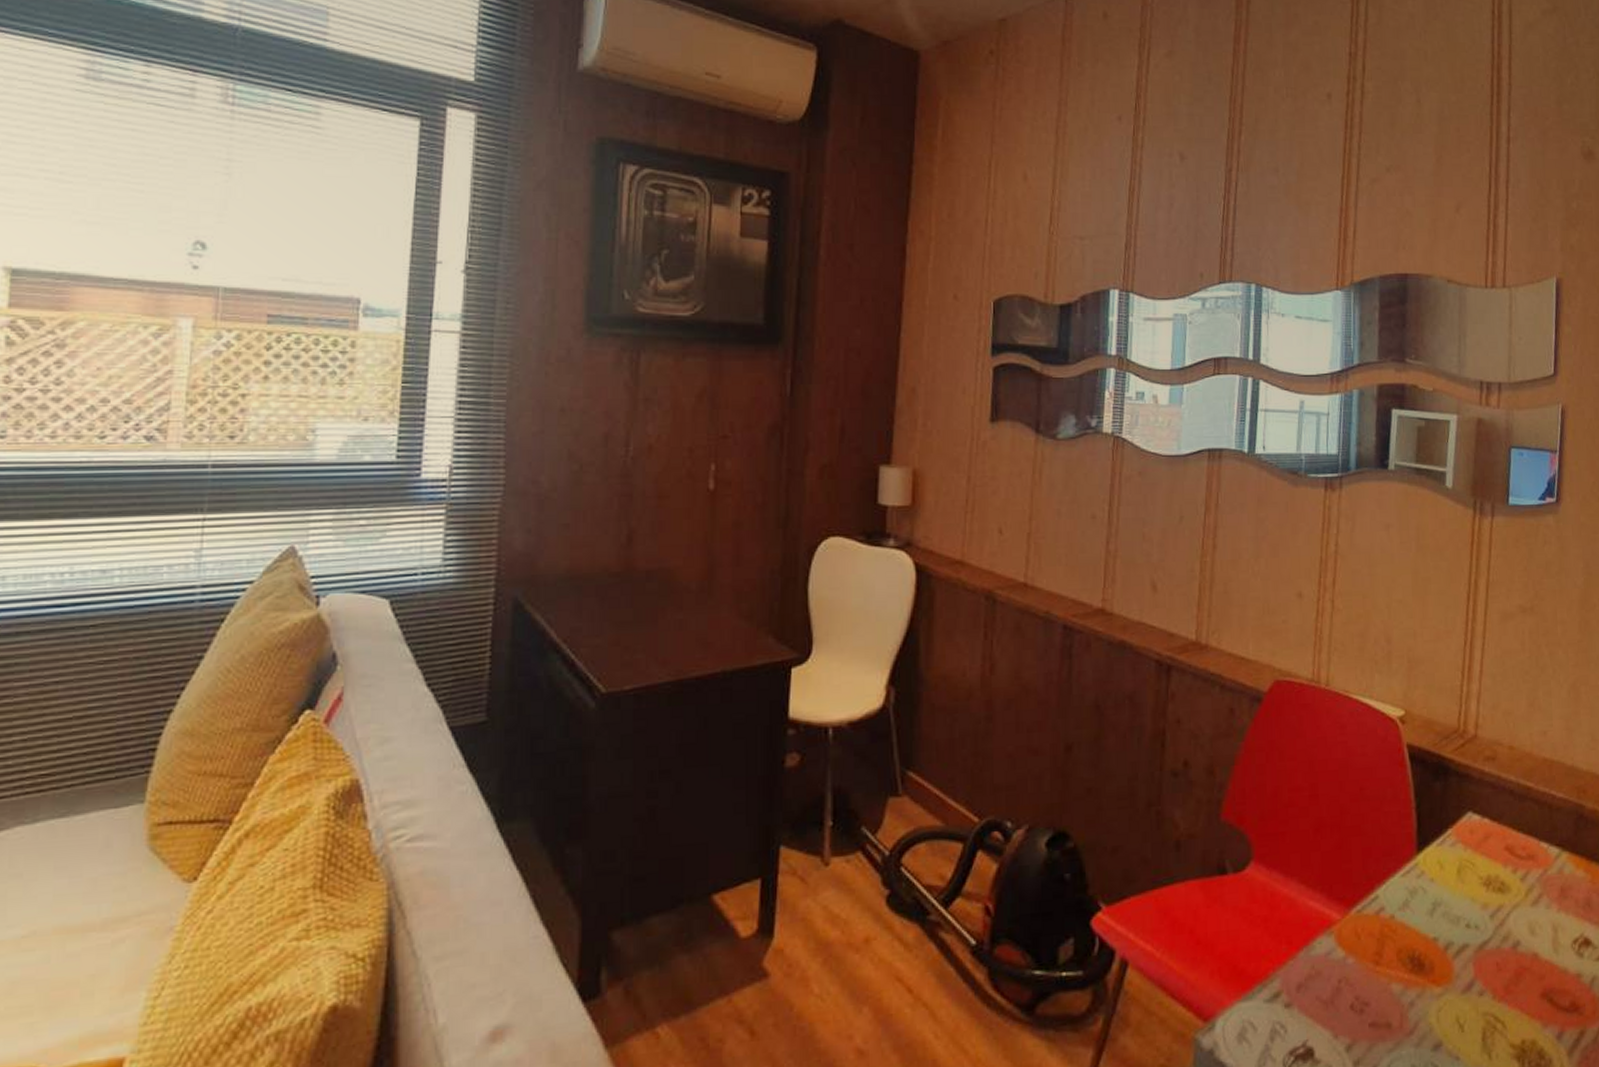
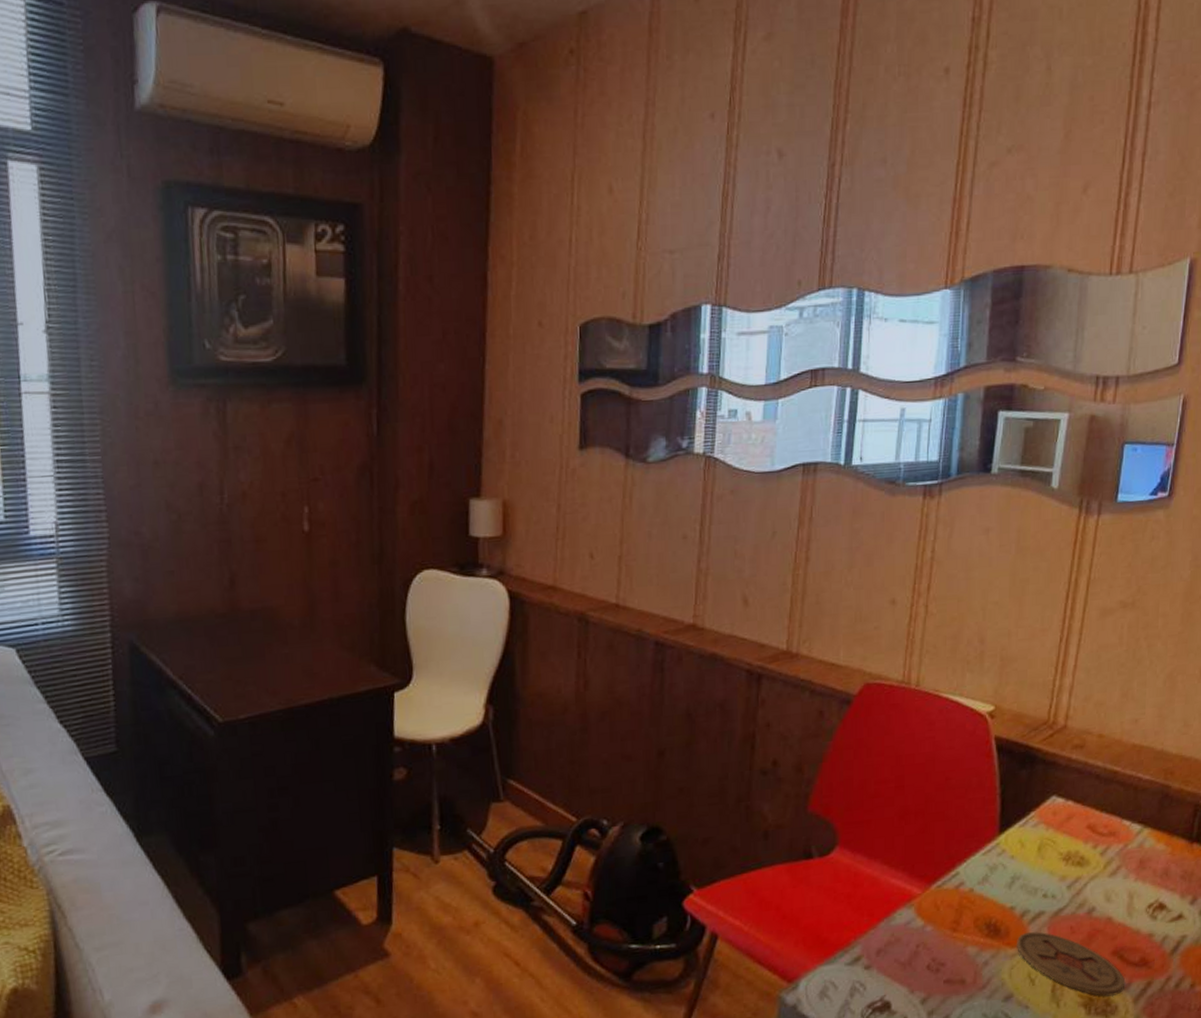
coaster: none [1442,968,1558,1048] -> present [1017,932,1126,997]

